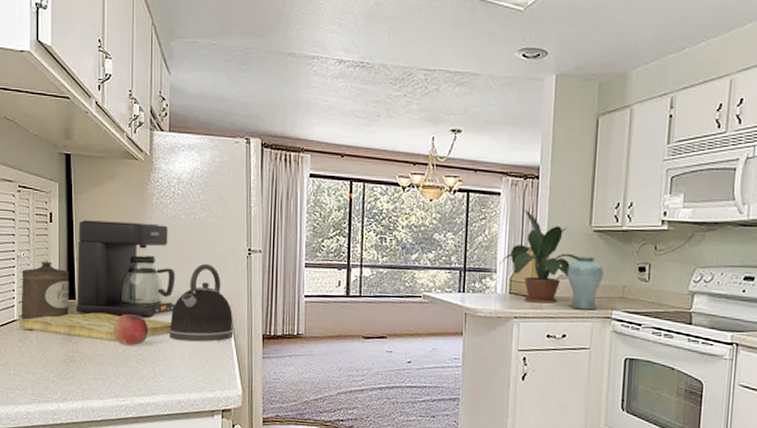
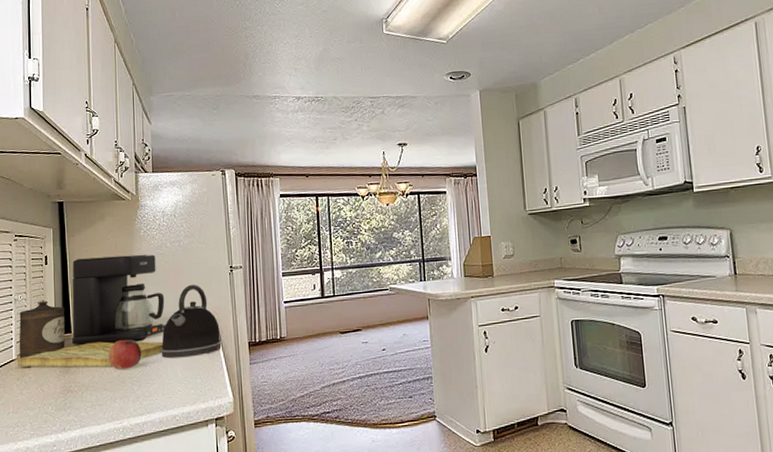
potted plant: present [499,210,580,304] -> none [453,203,520,282]
vase: present [567,255,604,311] -> none [511,235,543,283]

